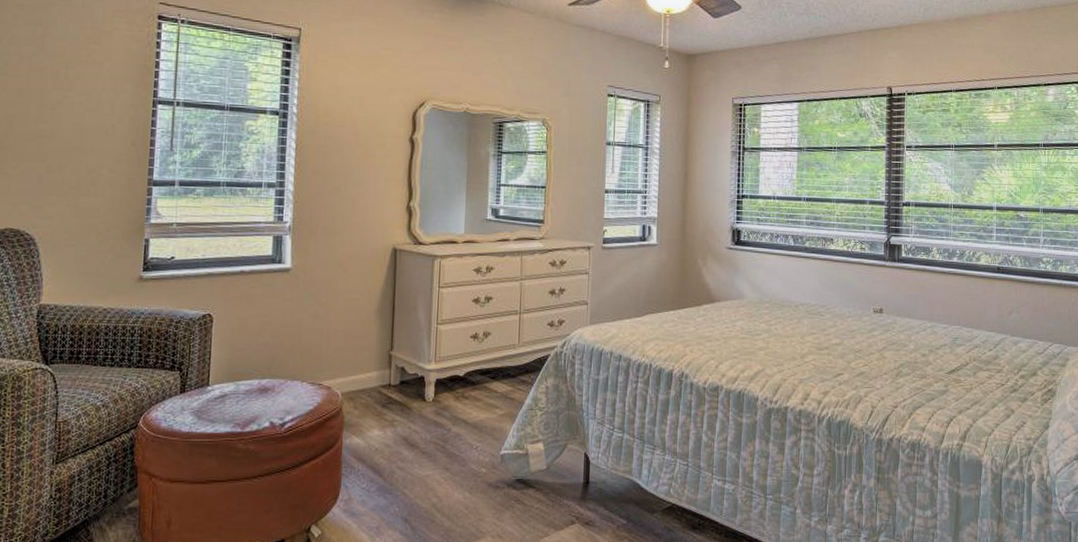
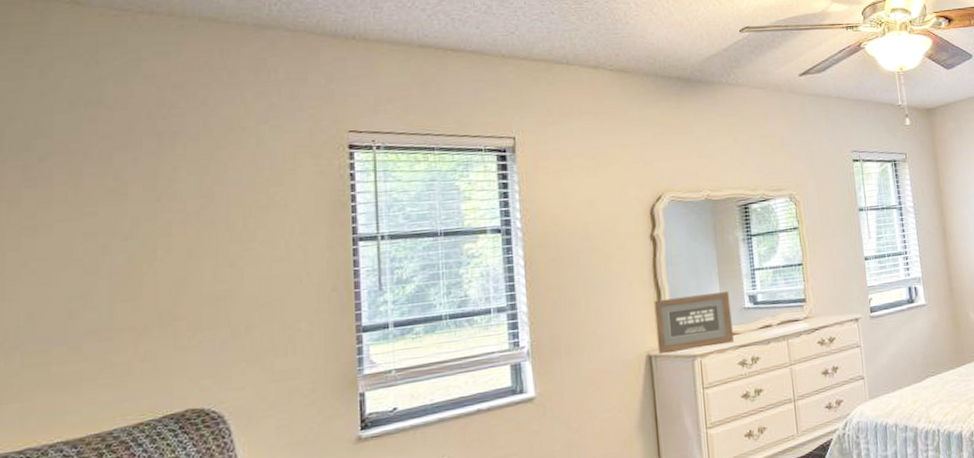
picture frame: none [403,199,474,250] -> present [654,291,734,354]

